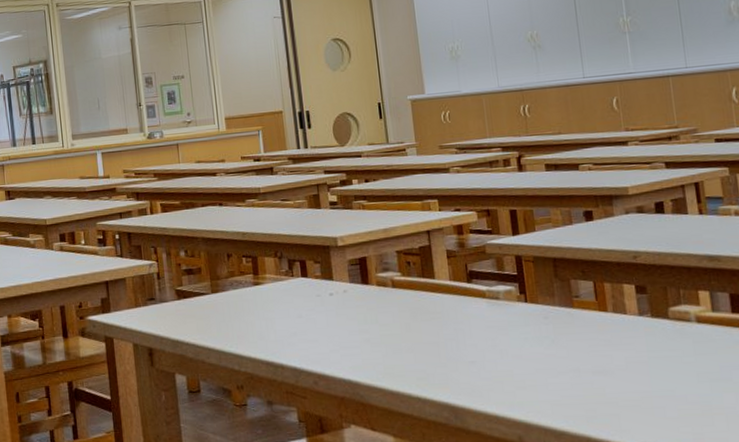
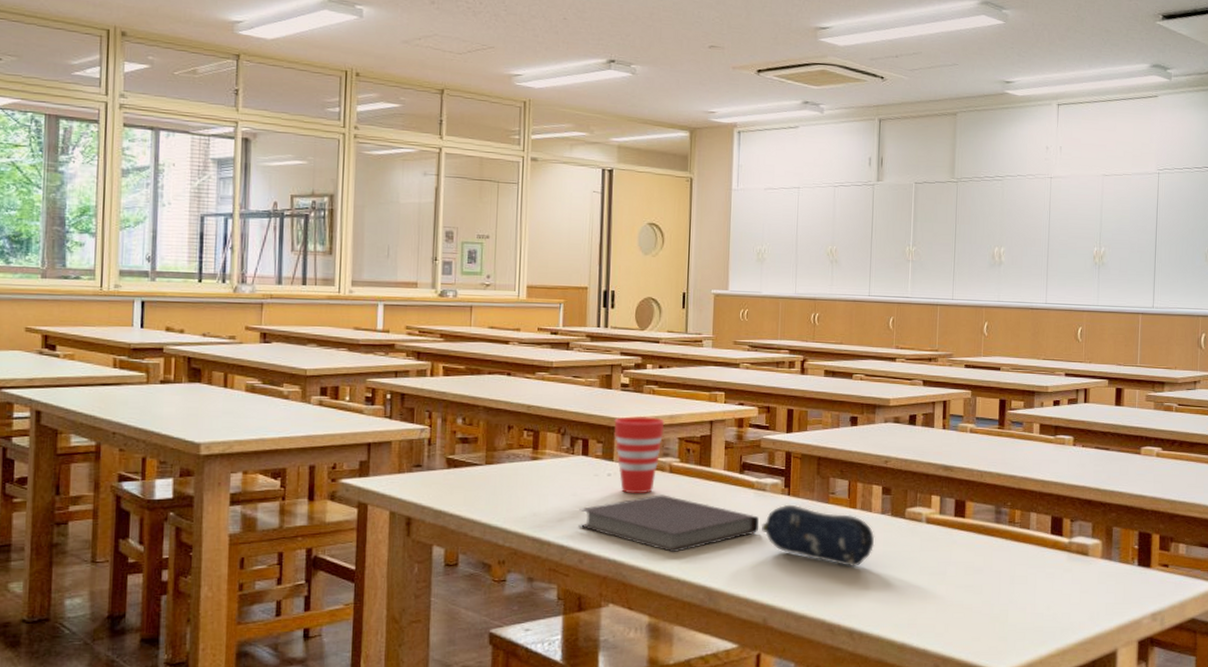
notebook: none [307,310,498,370] -> present [579,494,759,553]
cup: none [328,232,381,312] -> present [614,415,665,493]
pencil case: none [501,312,637,377] -> present [762,504,875,568]

